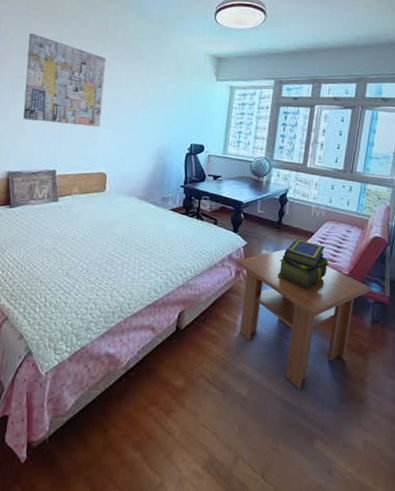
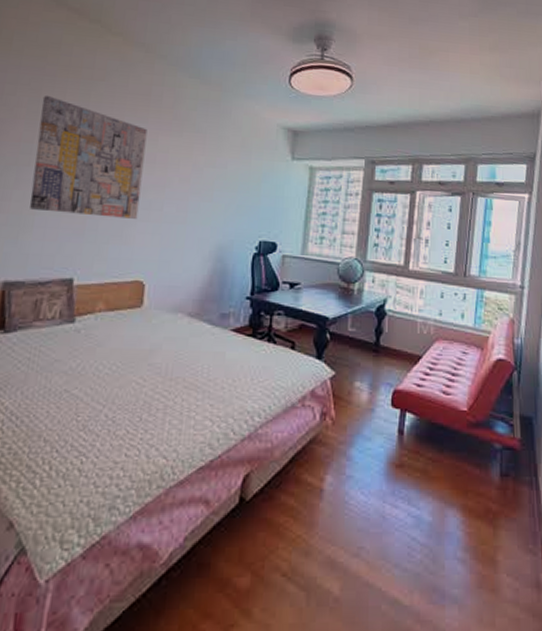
coffee table: present [235,249,370,390] -> none [320,379,496,579]
stack of books: present [277,239,330,289] -> none [376,365,443,434]

